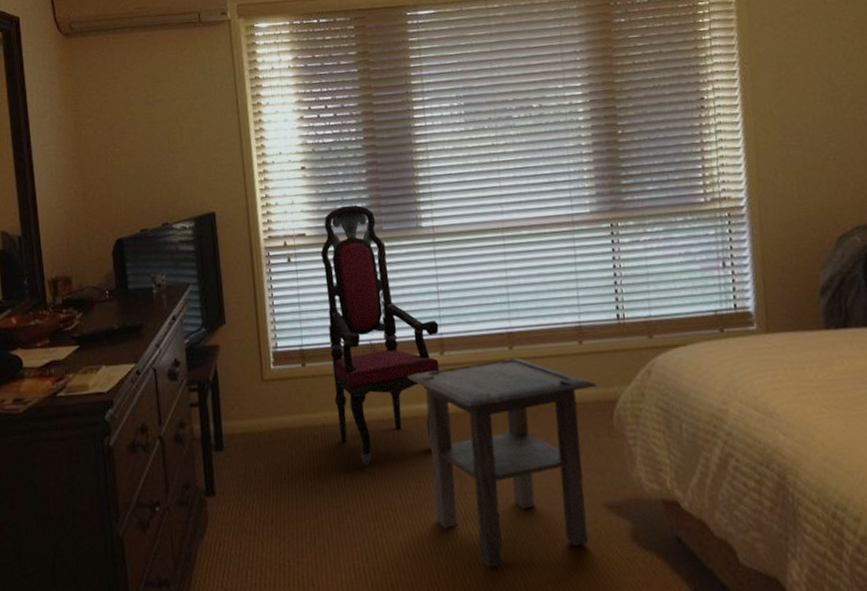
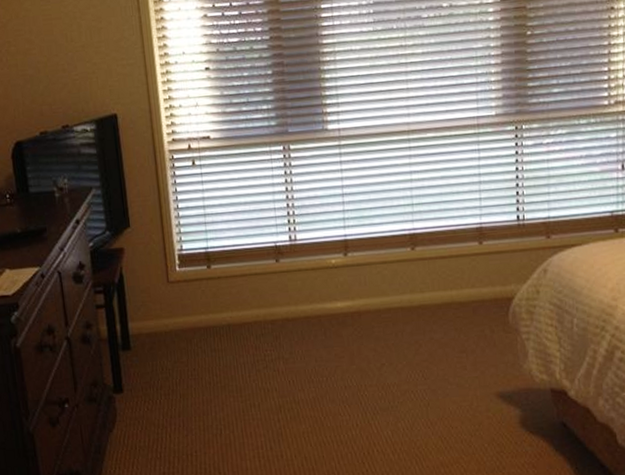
armchair: present [320,205,440,465] -> none [225,107,343,361]
side table: present [407,358,597,568] -> none [311,258,495,454]

